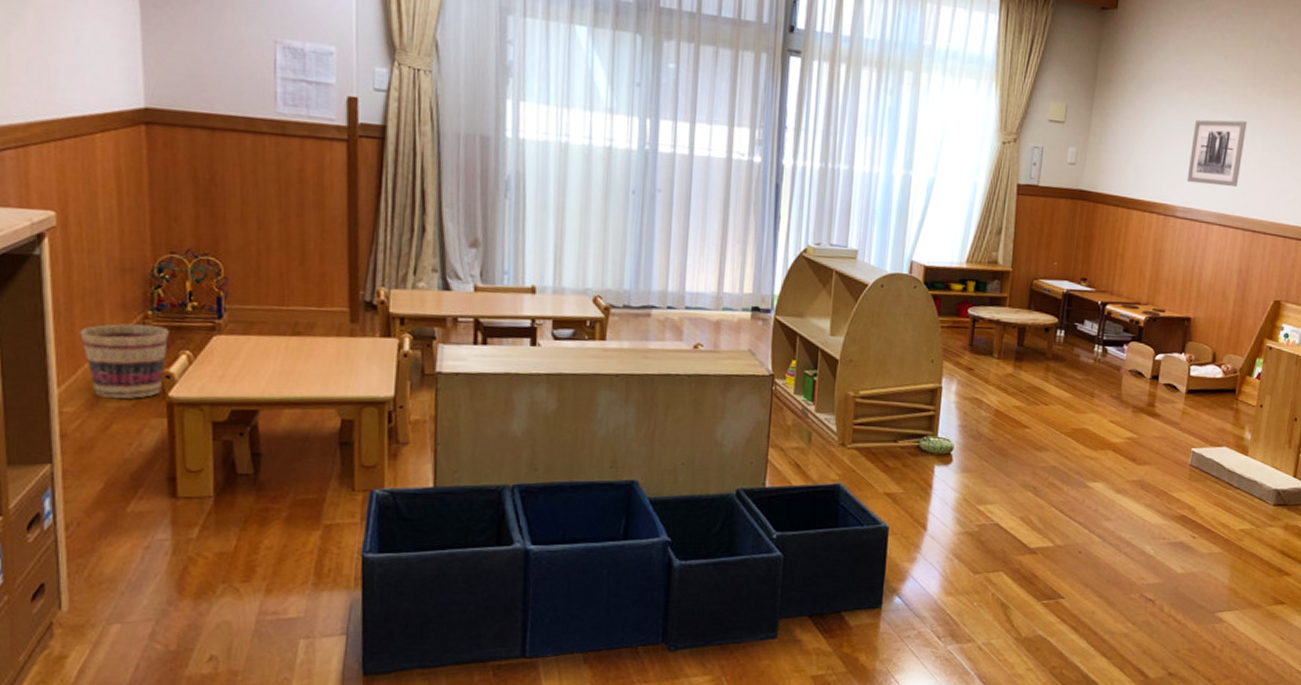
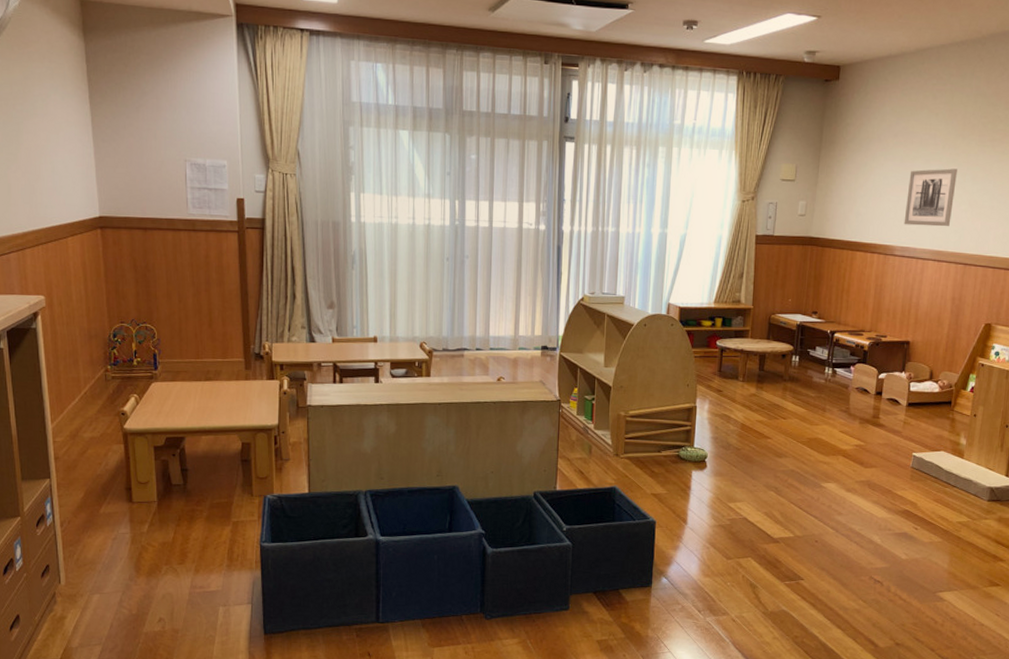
basket: present [80,323,169,400] -> none [64,375,122,431]

